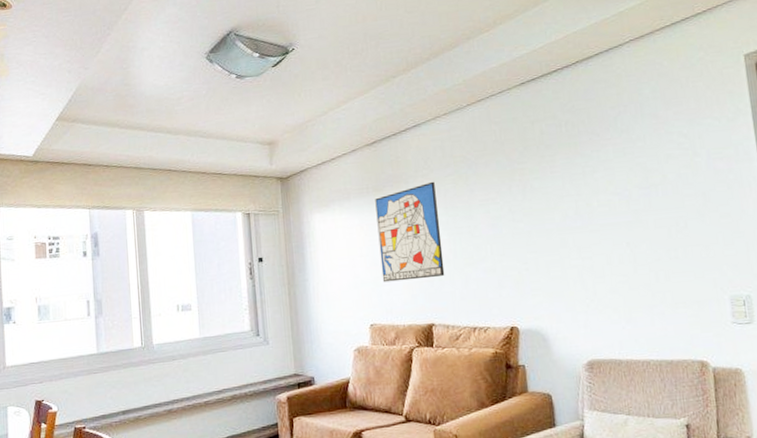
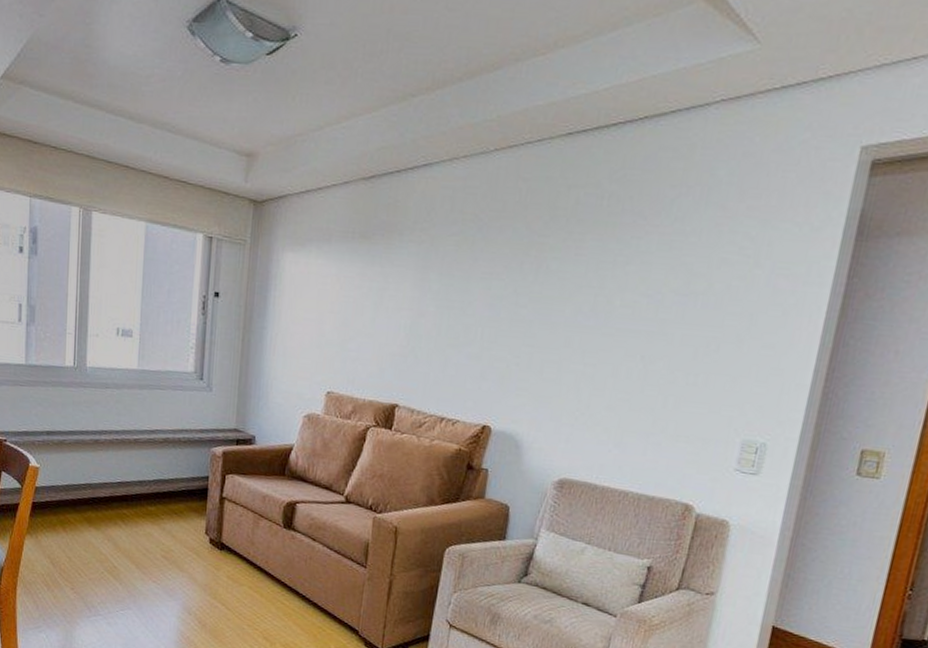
wall art: present [375,181,445,283] -> none [350,238,434,353]

